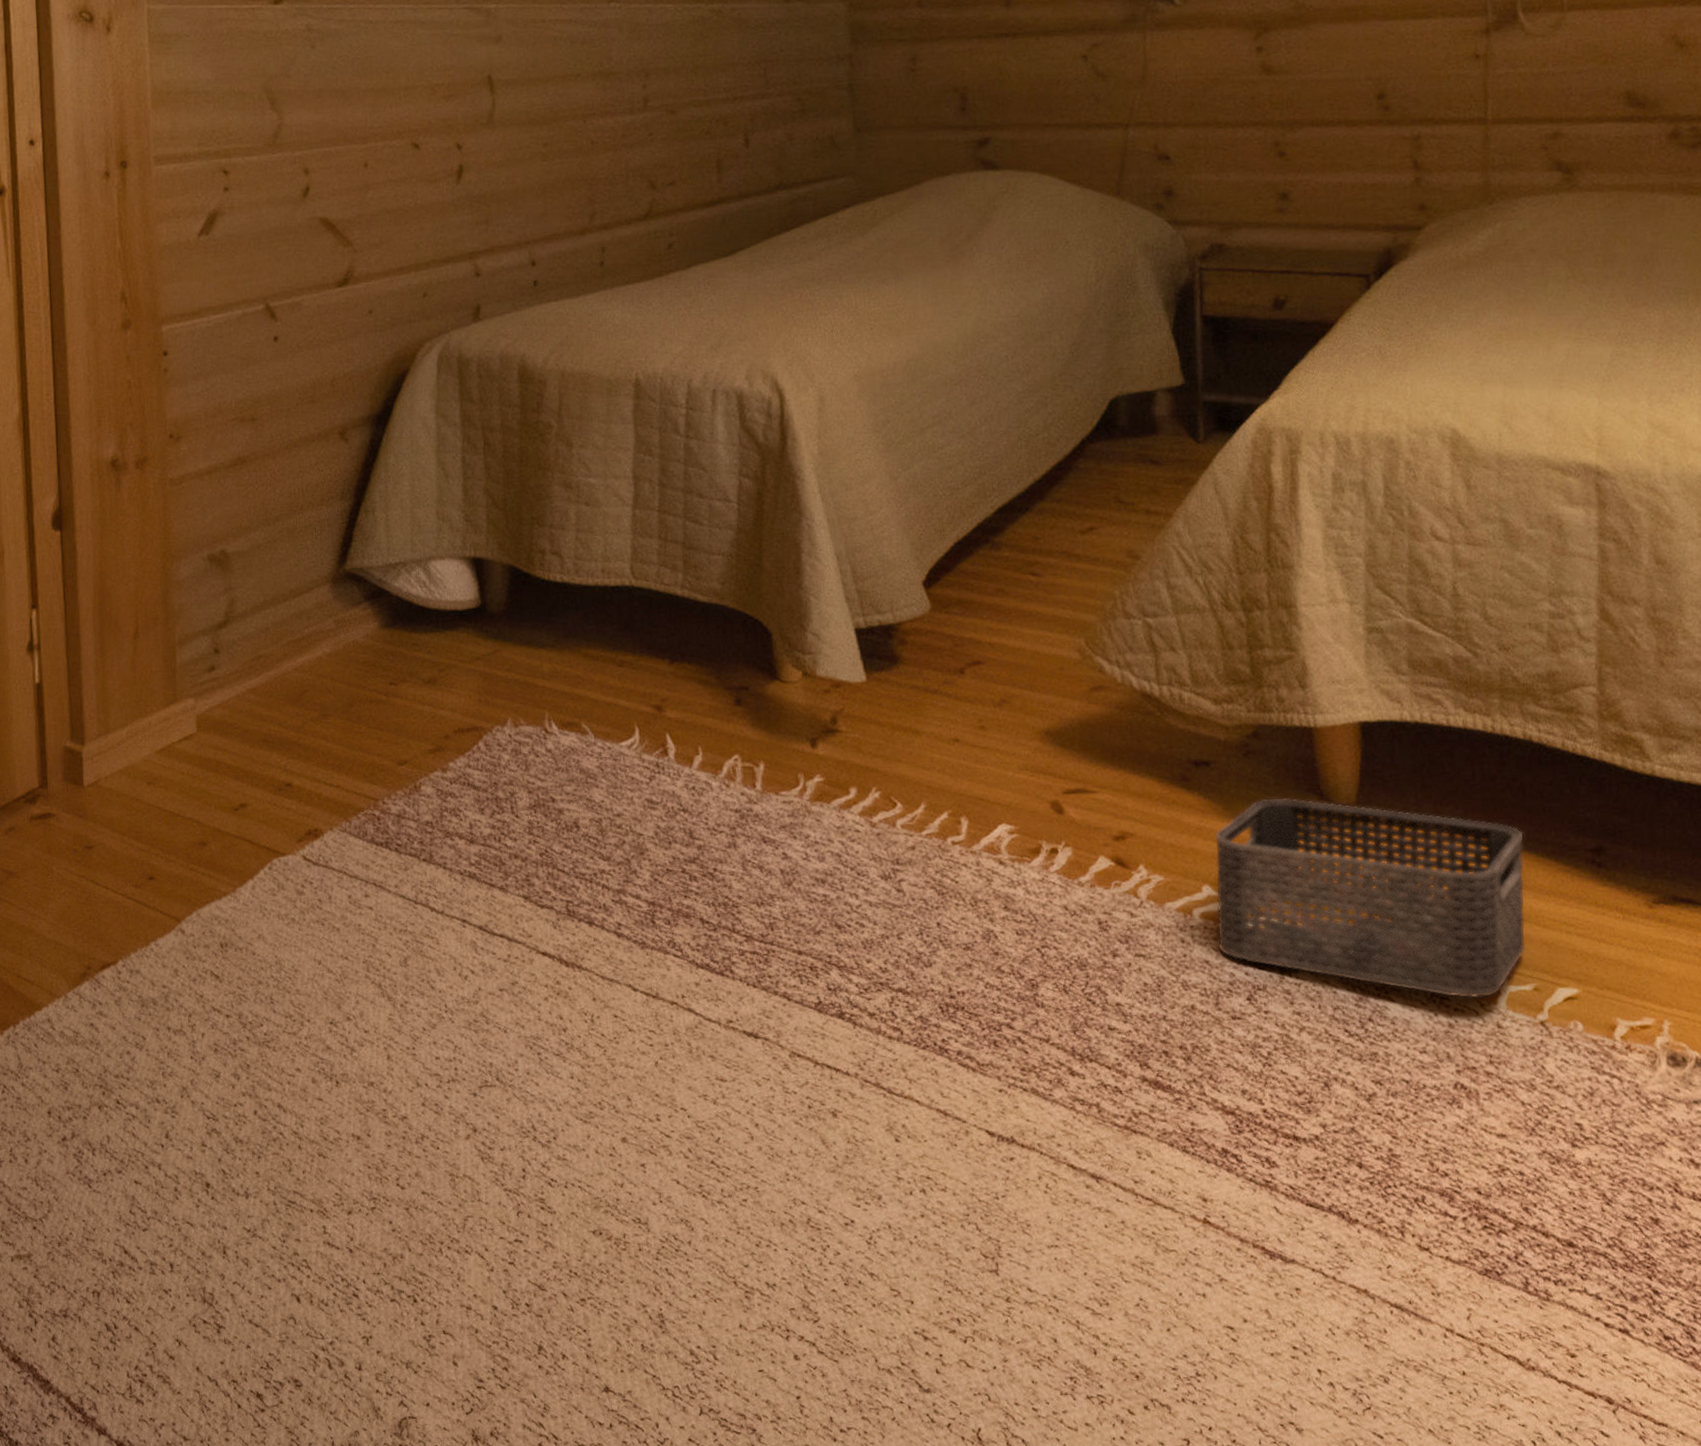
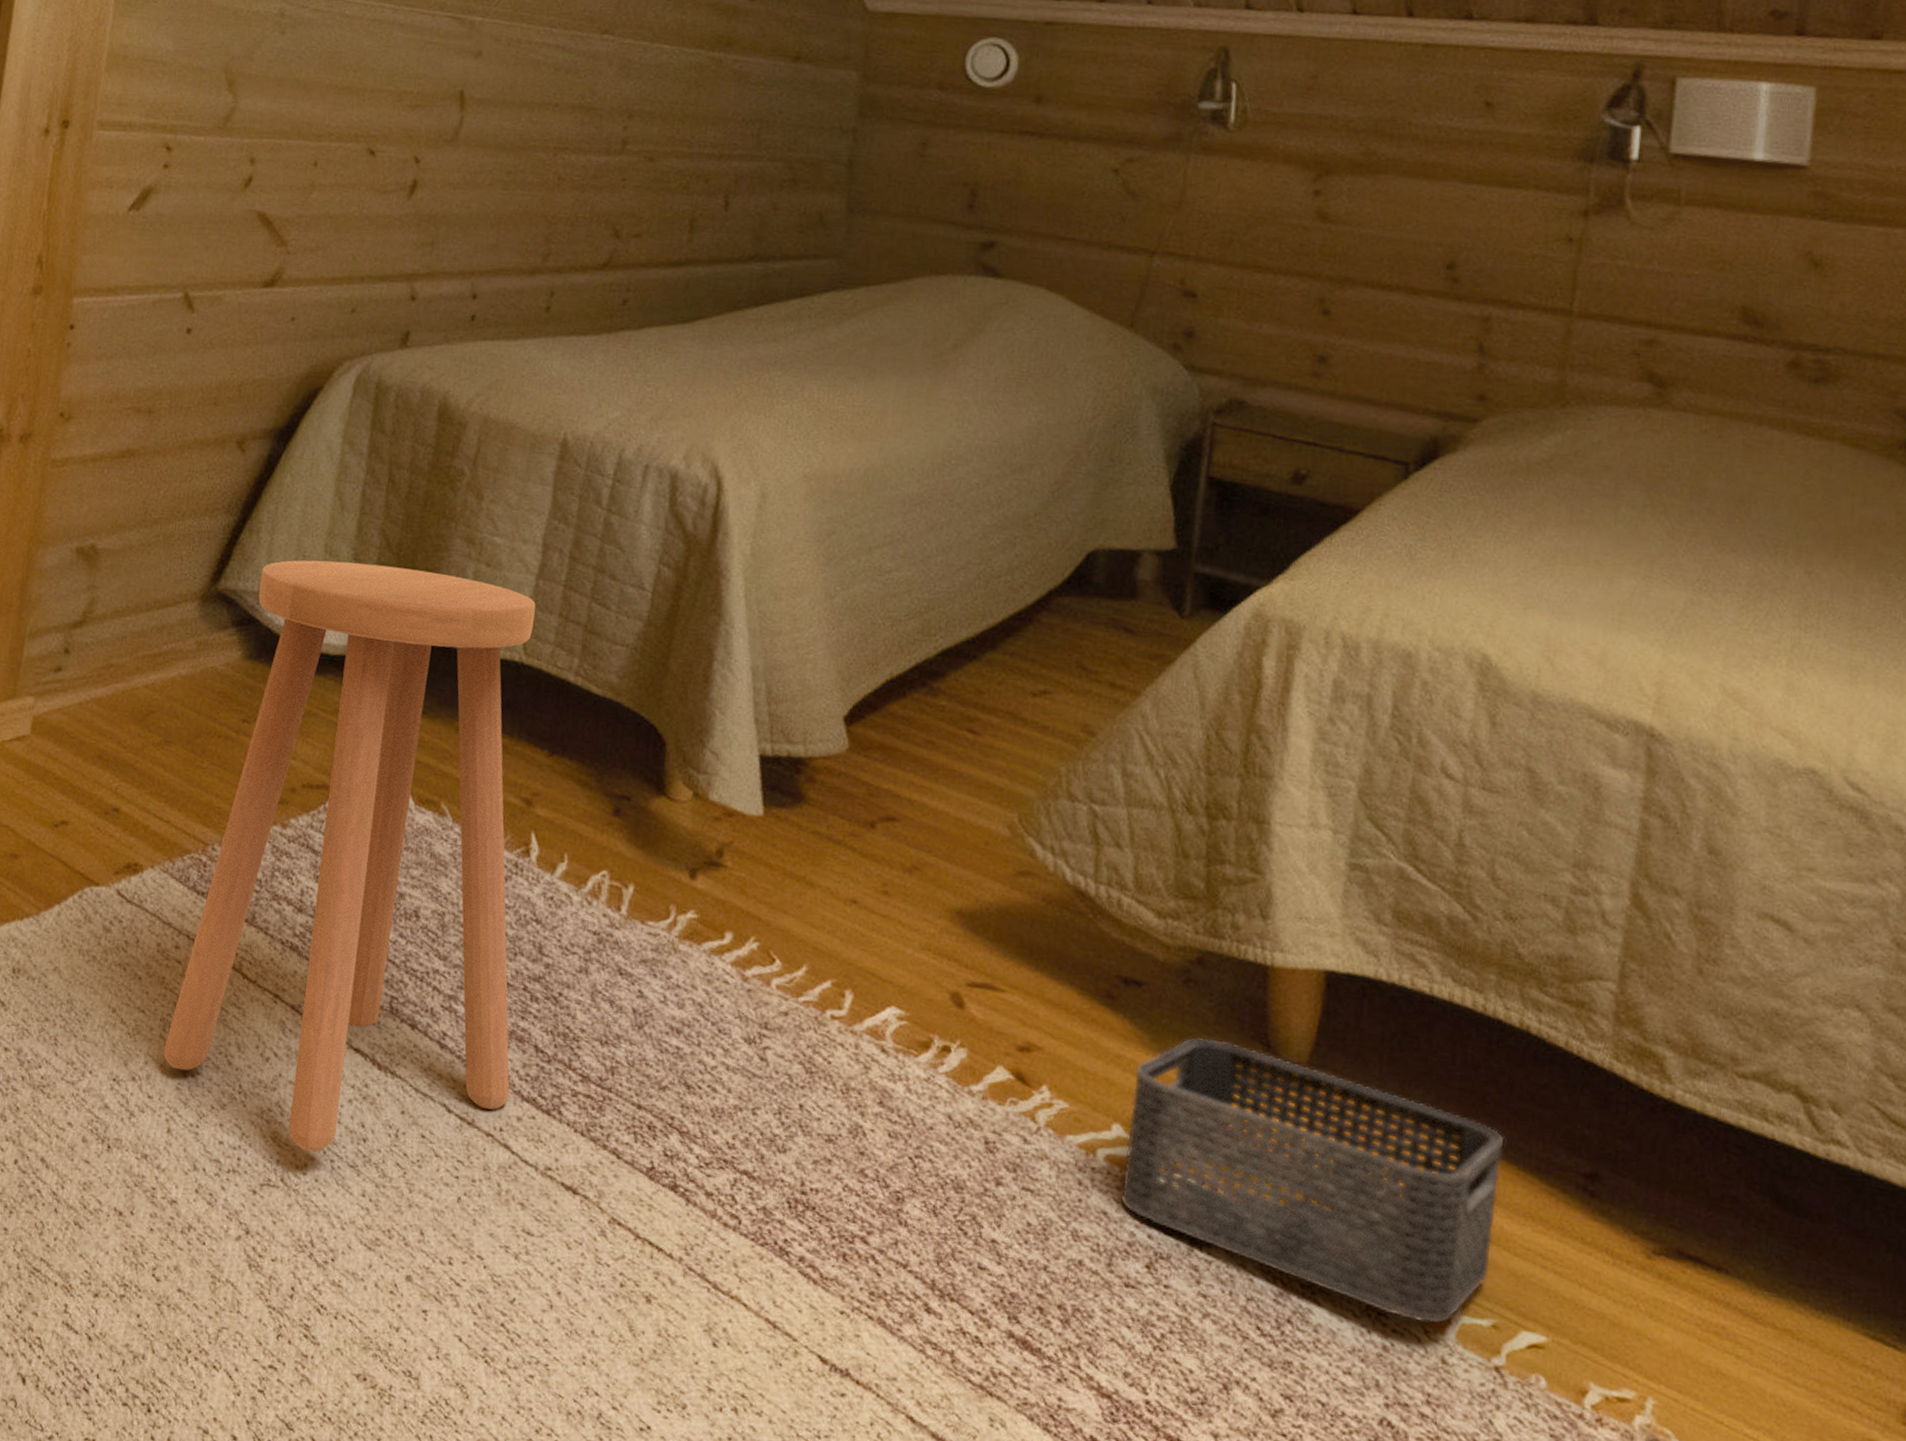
stool: none [371,519,685,1049] -> present [163,560,536,1152]

